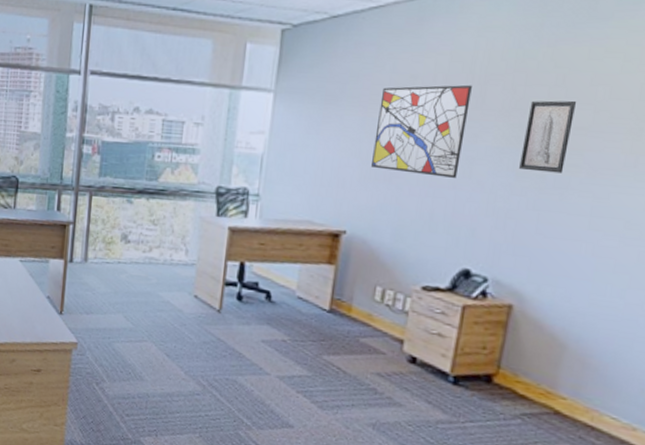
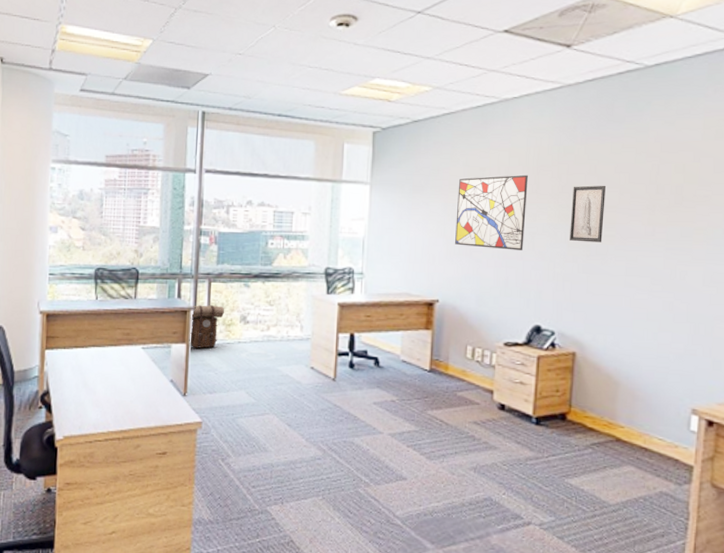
backpack: none [67,219,106,266] -> present [189,305,225,348]

